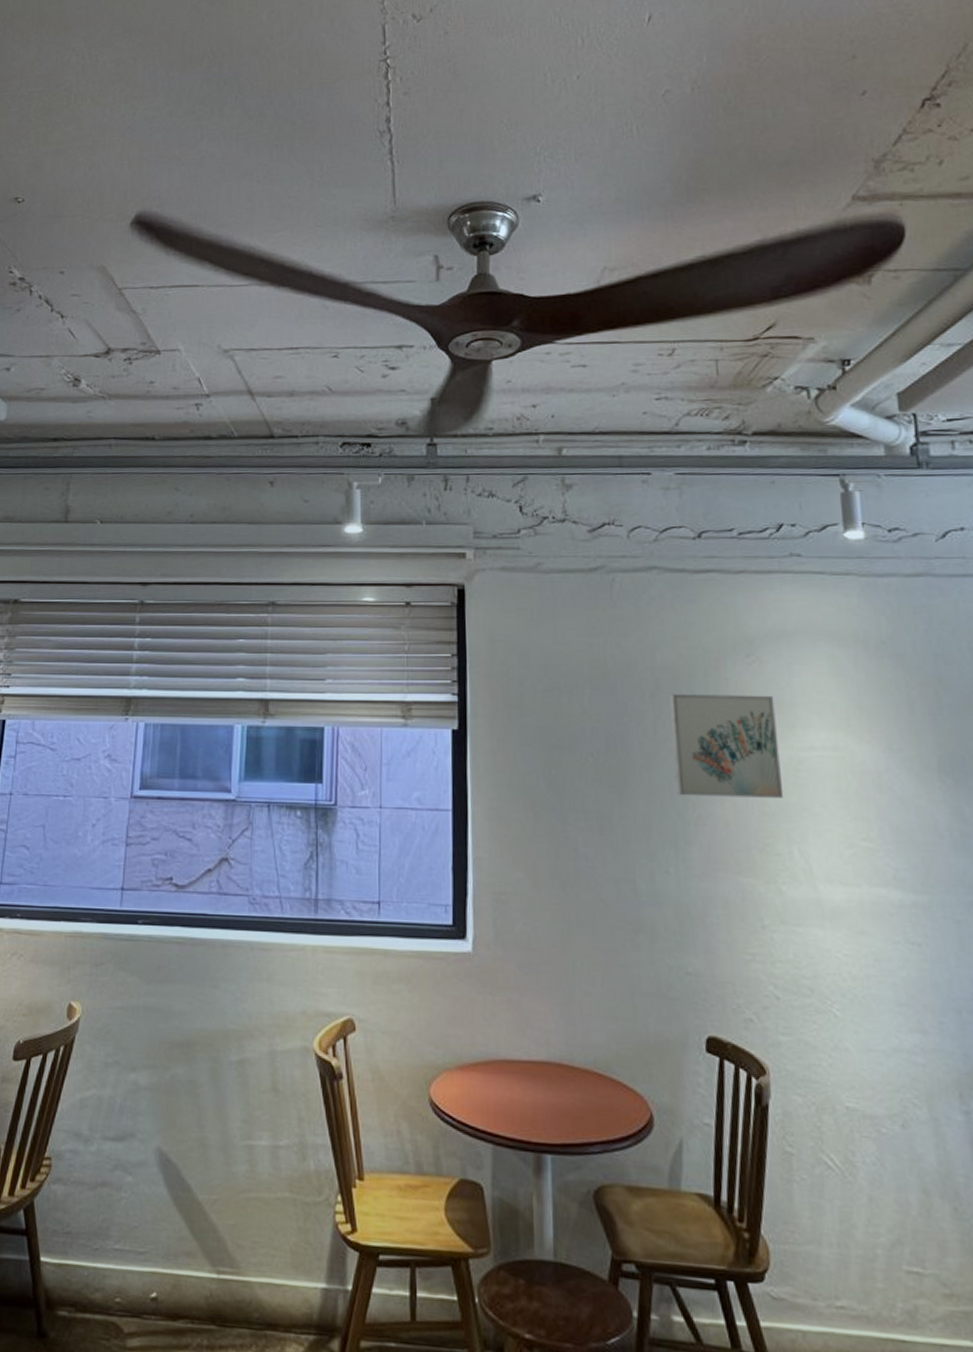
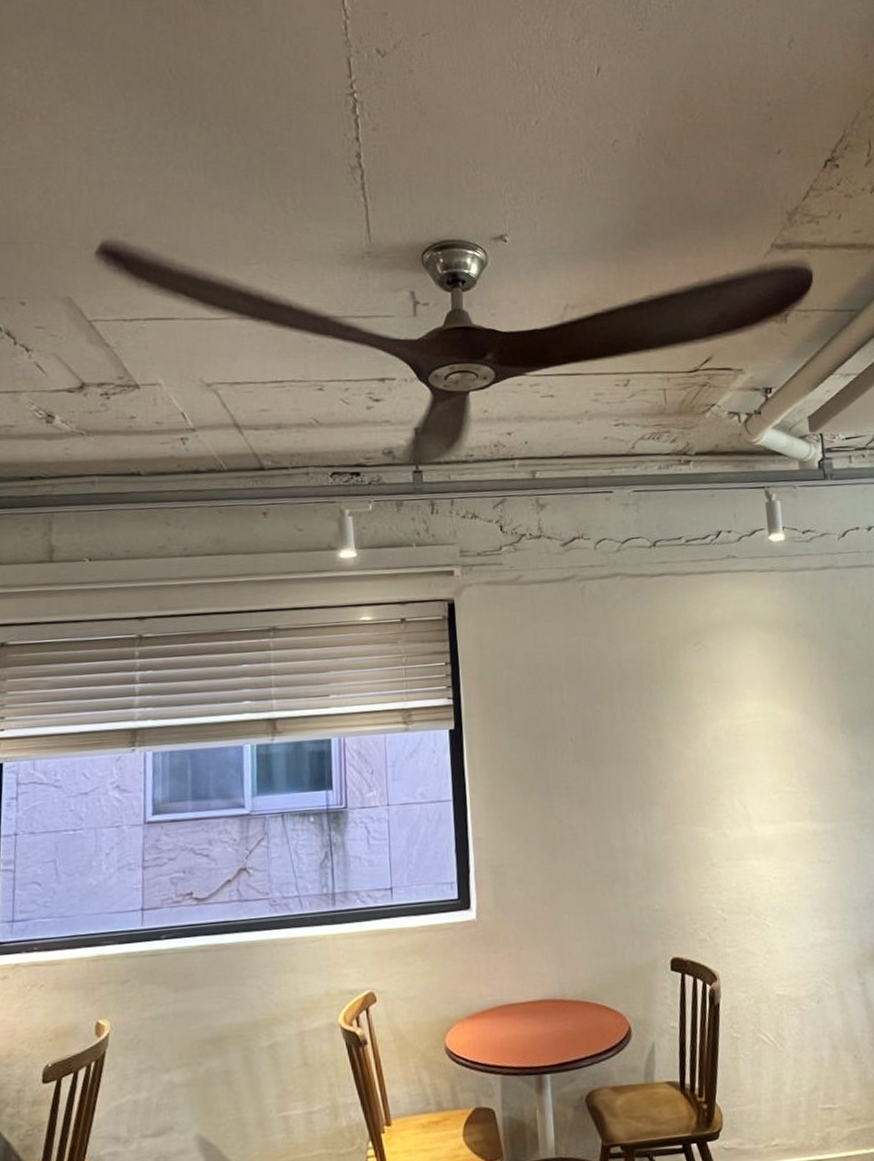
wall art: present [669,693,784,798] -> none [633,676,726,767]

